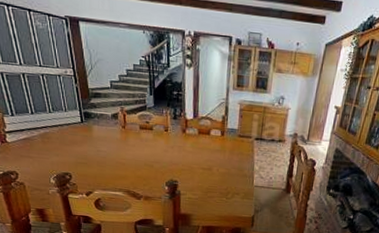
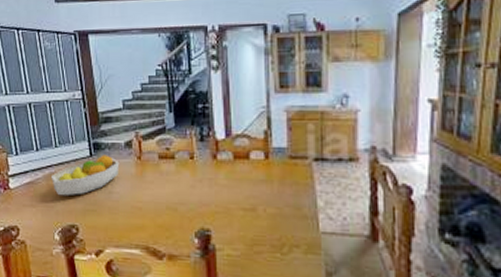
fruit bowl: none [46,122,107,152] -> present [52,155,120,197]

